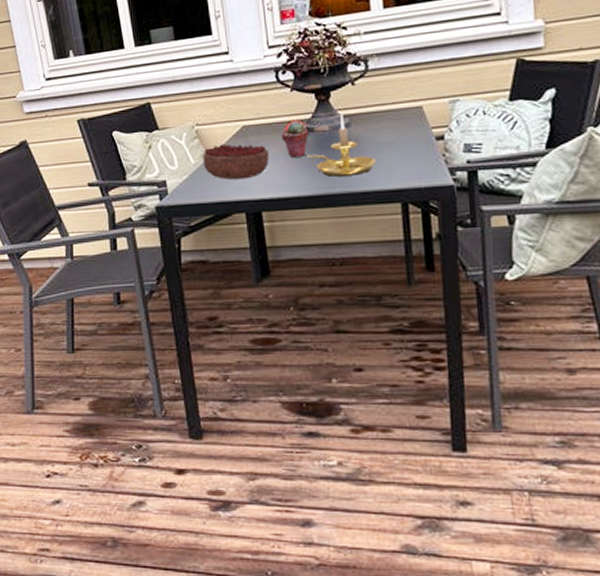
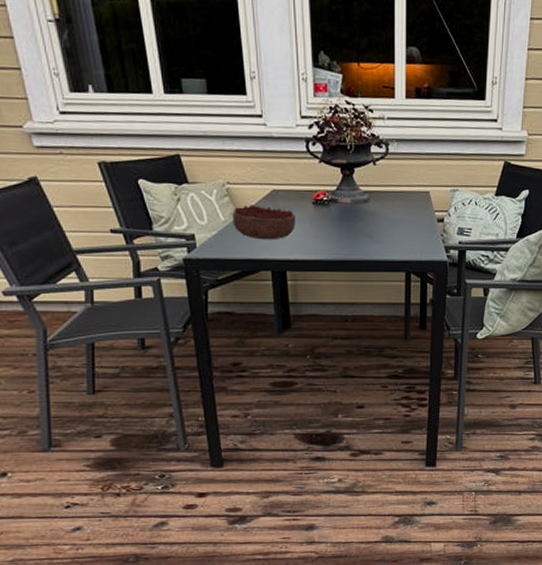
potted succulent: present [282,121,309,157] -> none [309,191,333,224]
candle holder: present [305,113,376,177] -> none [329,189,388,245]

